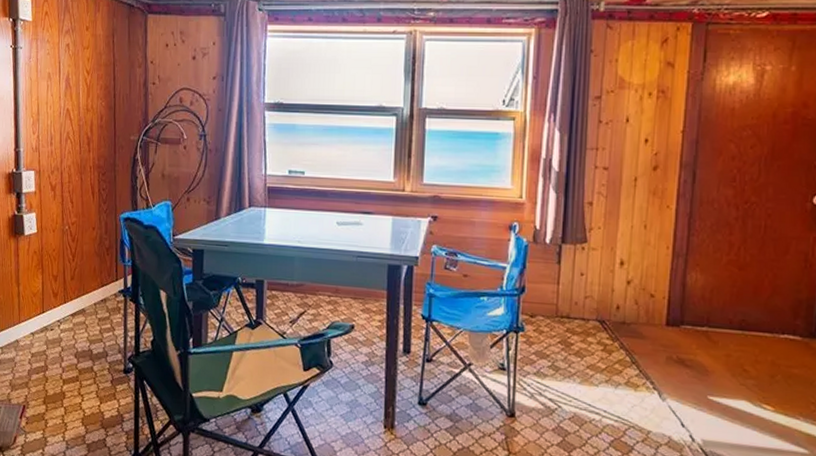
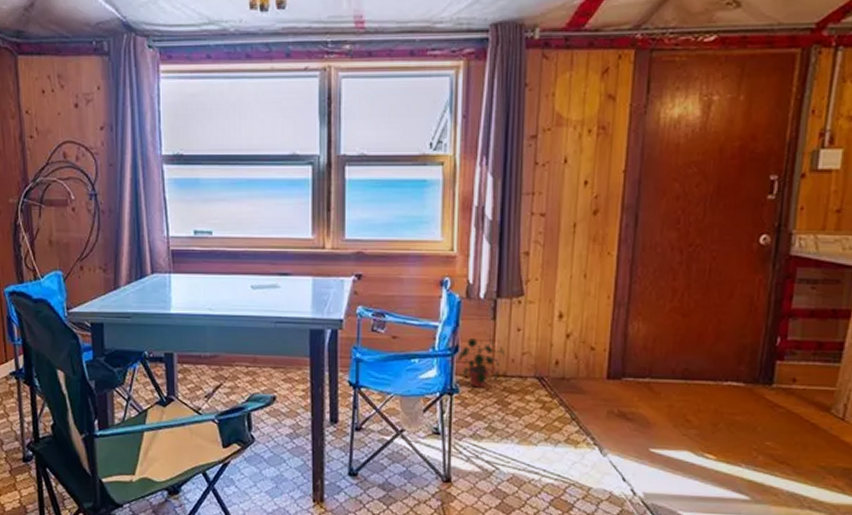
potted plant: none [525,280,569,328] -> present [459,337,506,388]

